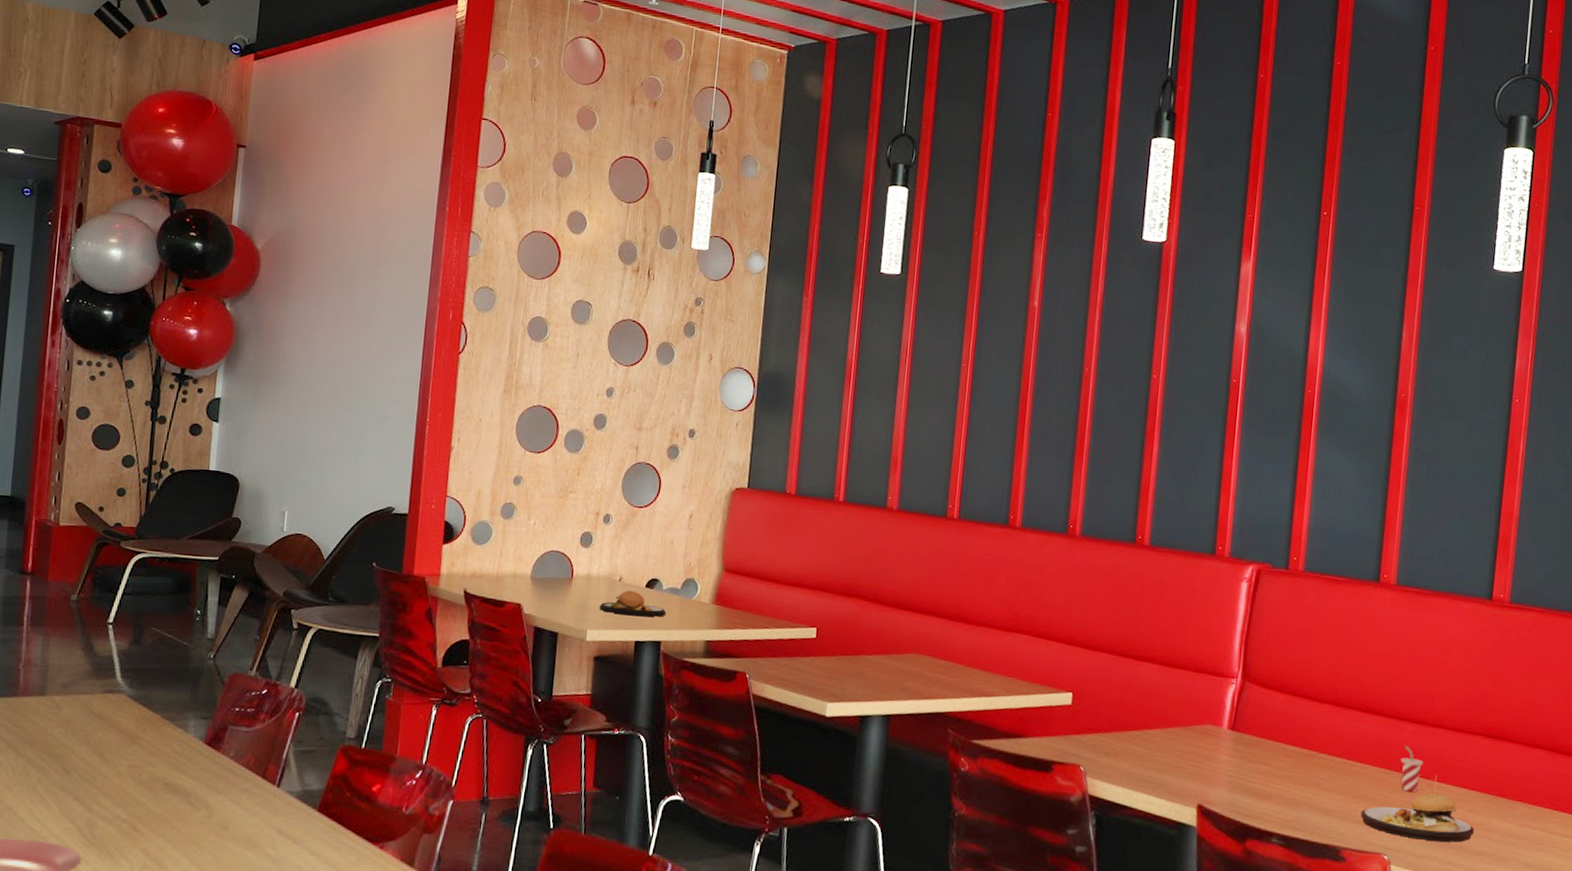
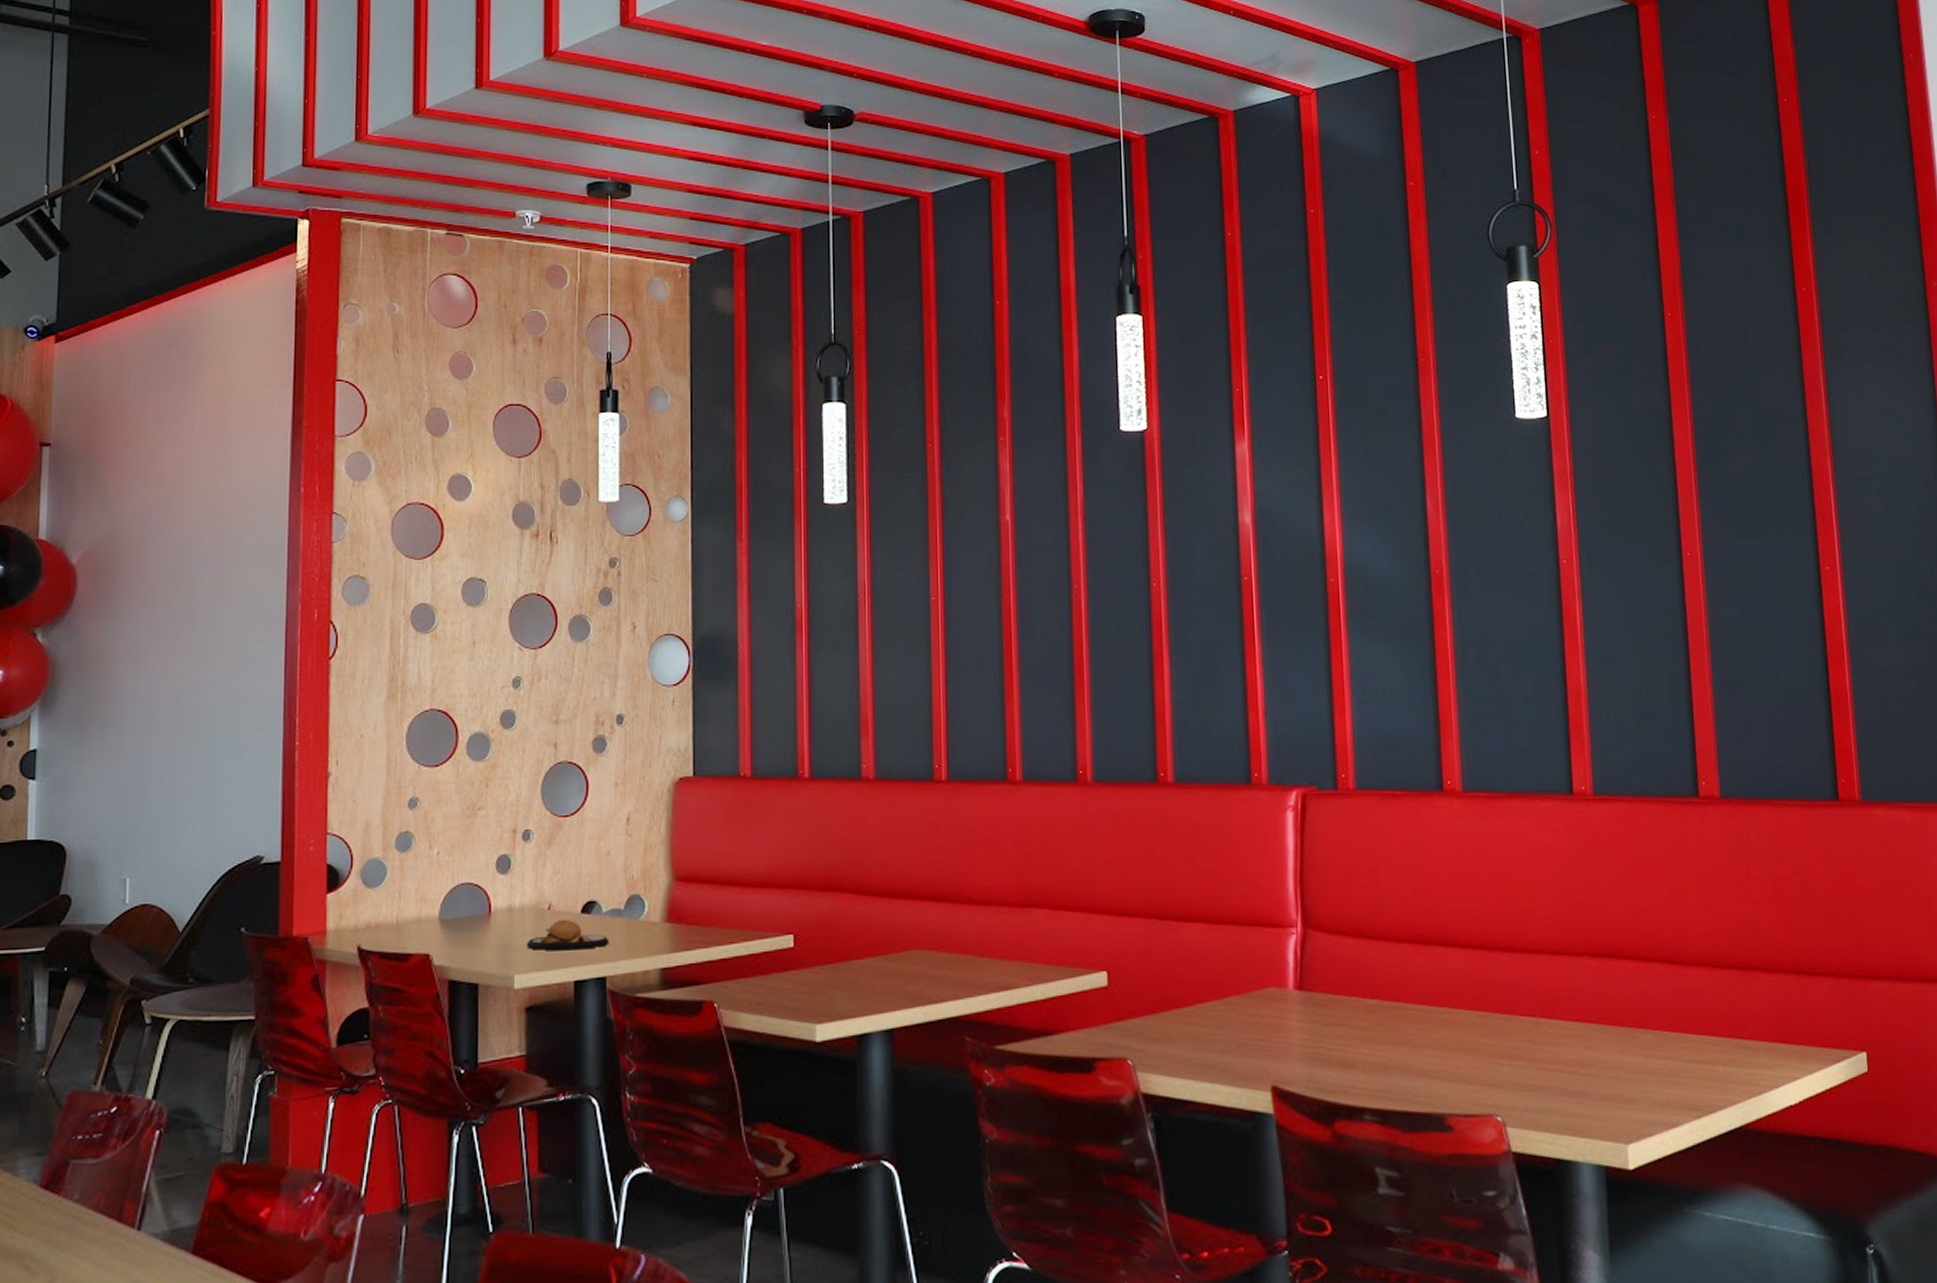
burger: present [1360,775,1475,842] -> none [1462,1010,1597,1092]
beverage cup: present [1401,745,1424,793] -> none [1499,980,1525,1037]

